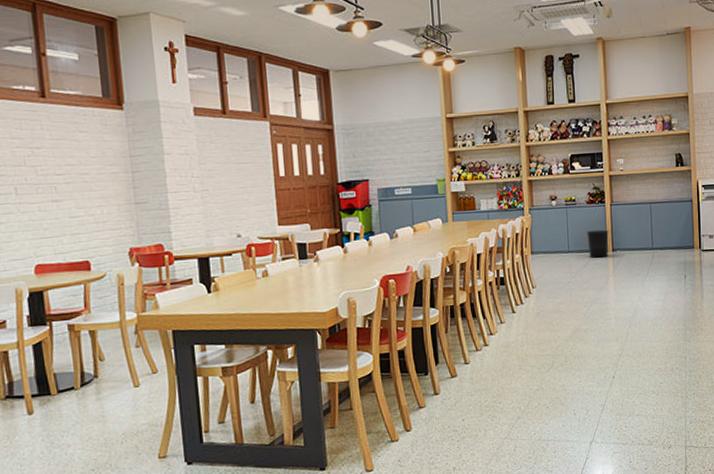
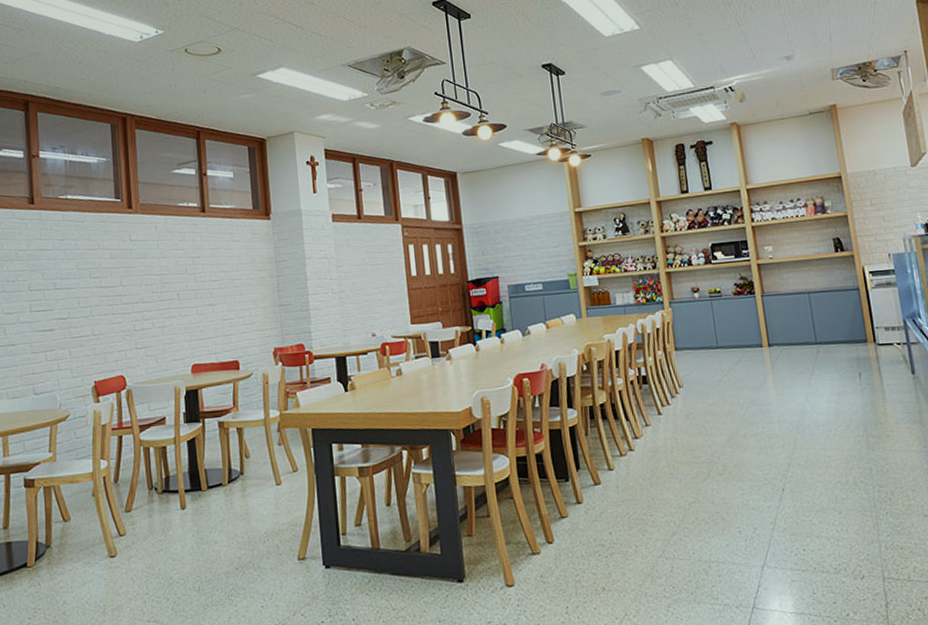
waste bin: present [587,229,609,258] -> none [736,323,764,354]

